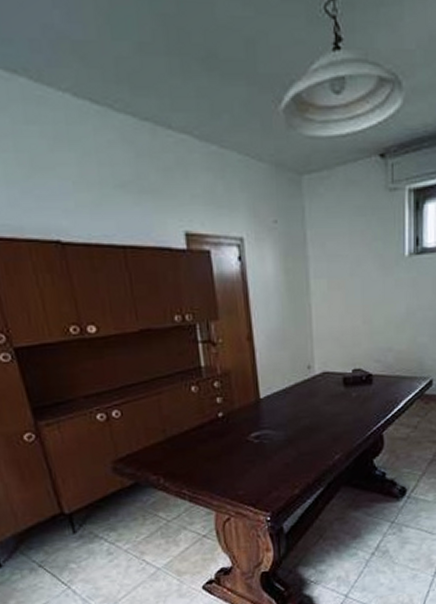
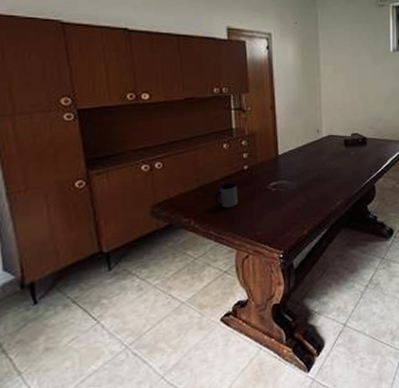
mug: none [185,434,214,463] -> present [214,183,238,208]

